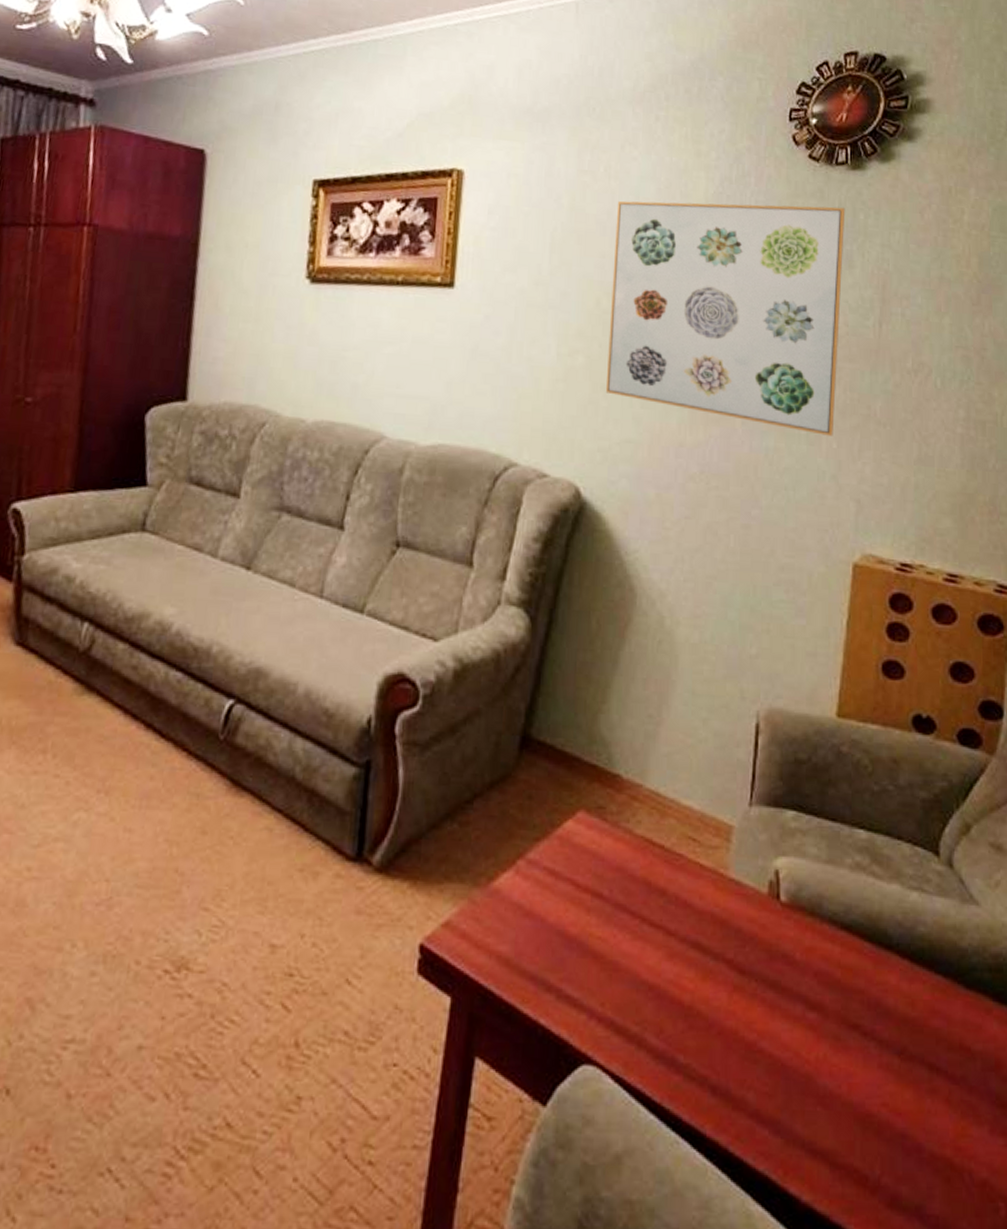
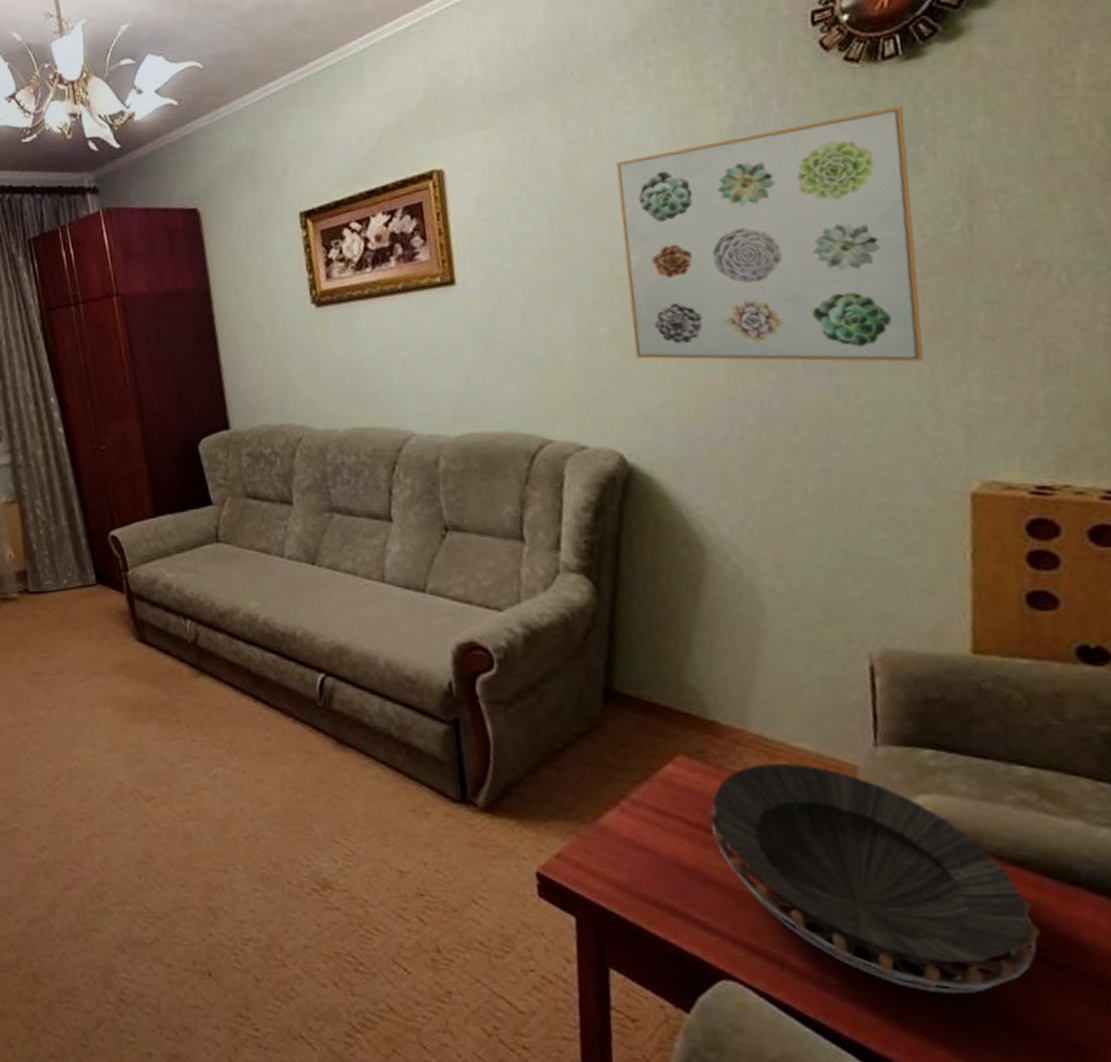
decorative bowl: none [596,821,857,1068] -> present [707,763,1041,994]

